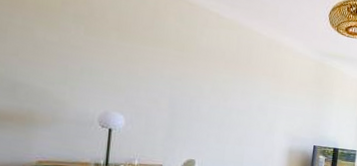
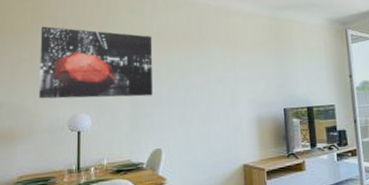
wall art: none [67,10,200,110] -> present [39,26,153,99]

